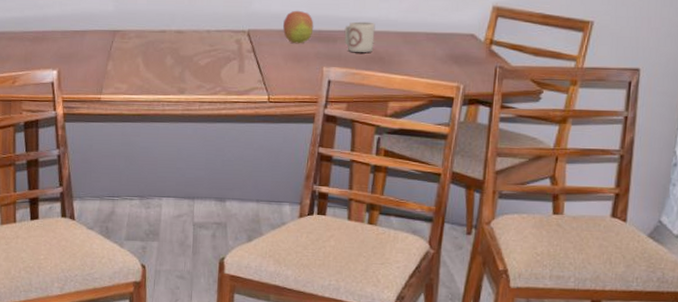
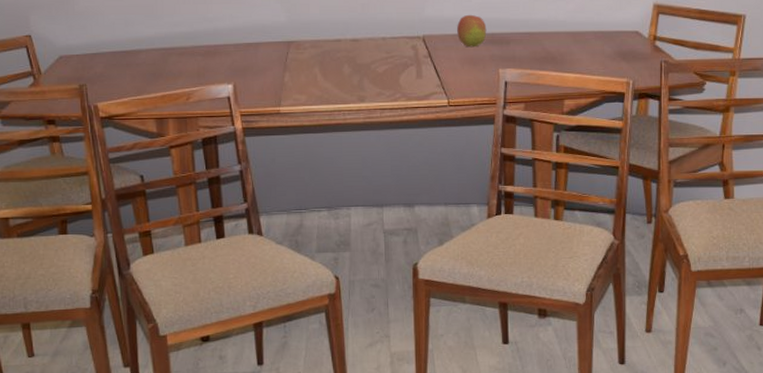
cup: present [344,21,375,52] -> none [516,23,546,53]

